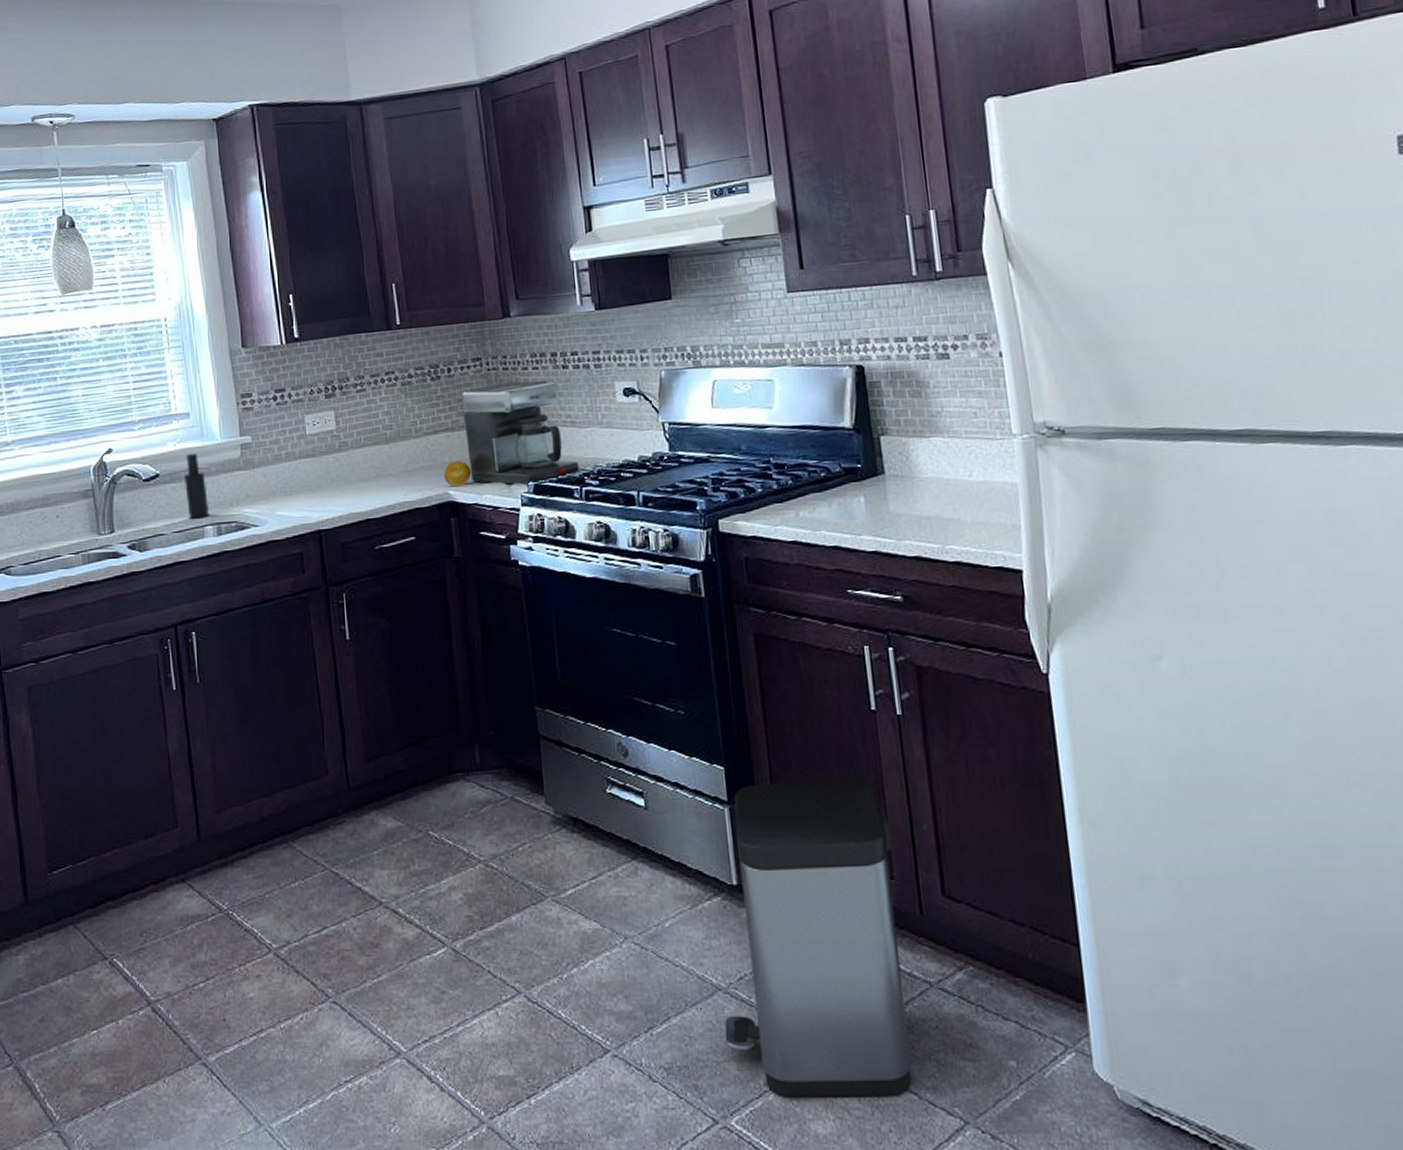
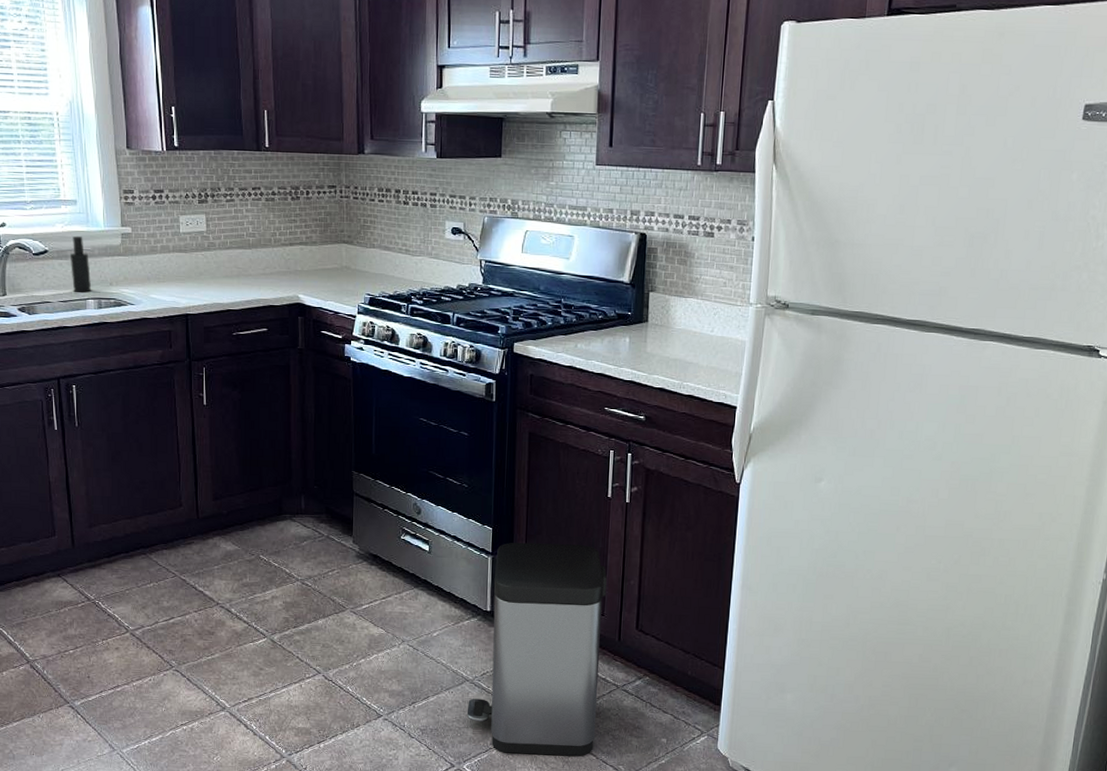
fruit: present [443,460,472,487] -> none [295,270,319,292]
coffee maker: present [461,380,580,485] -> none [316,210,409,297]

